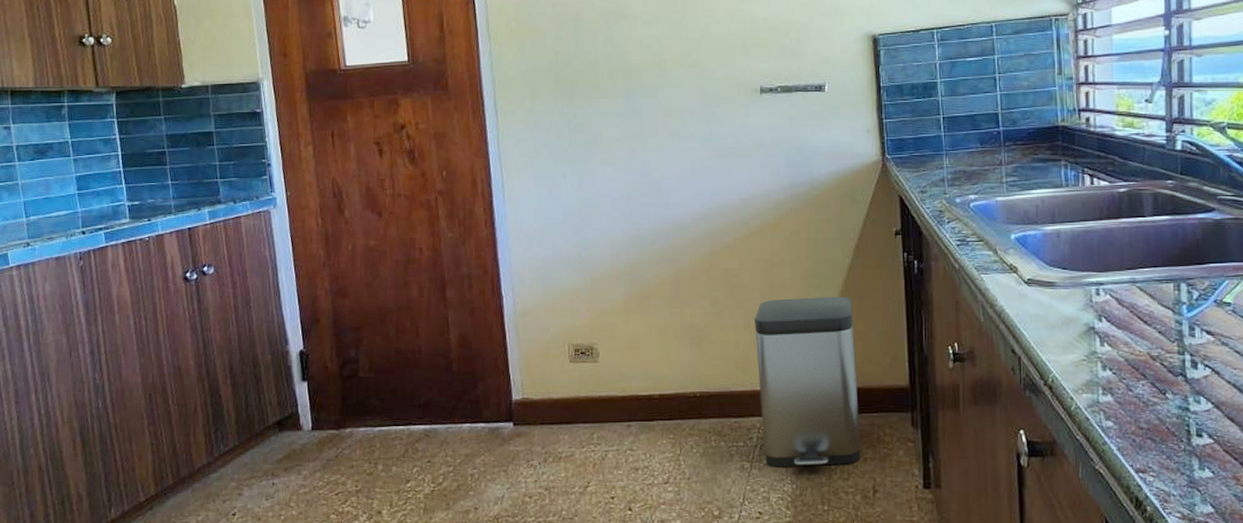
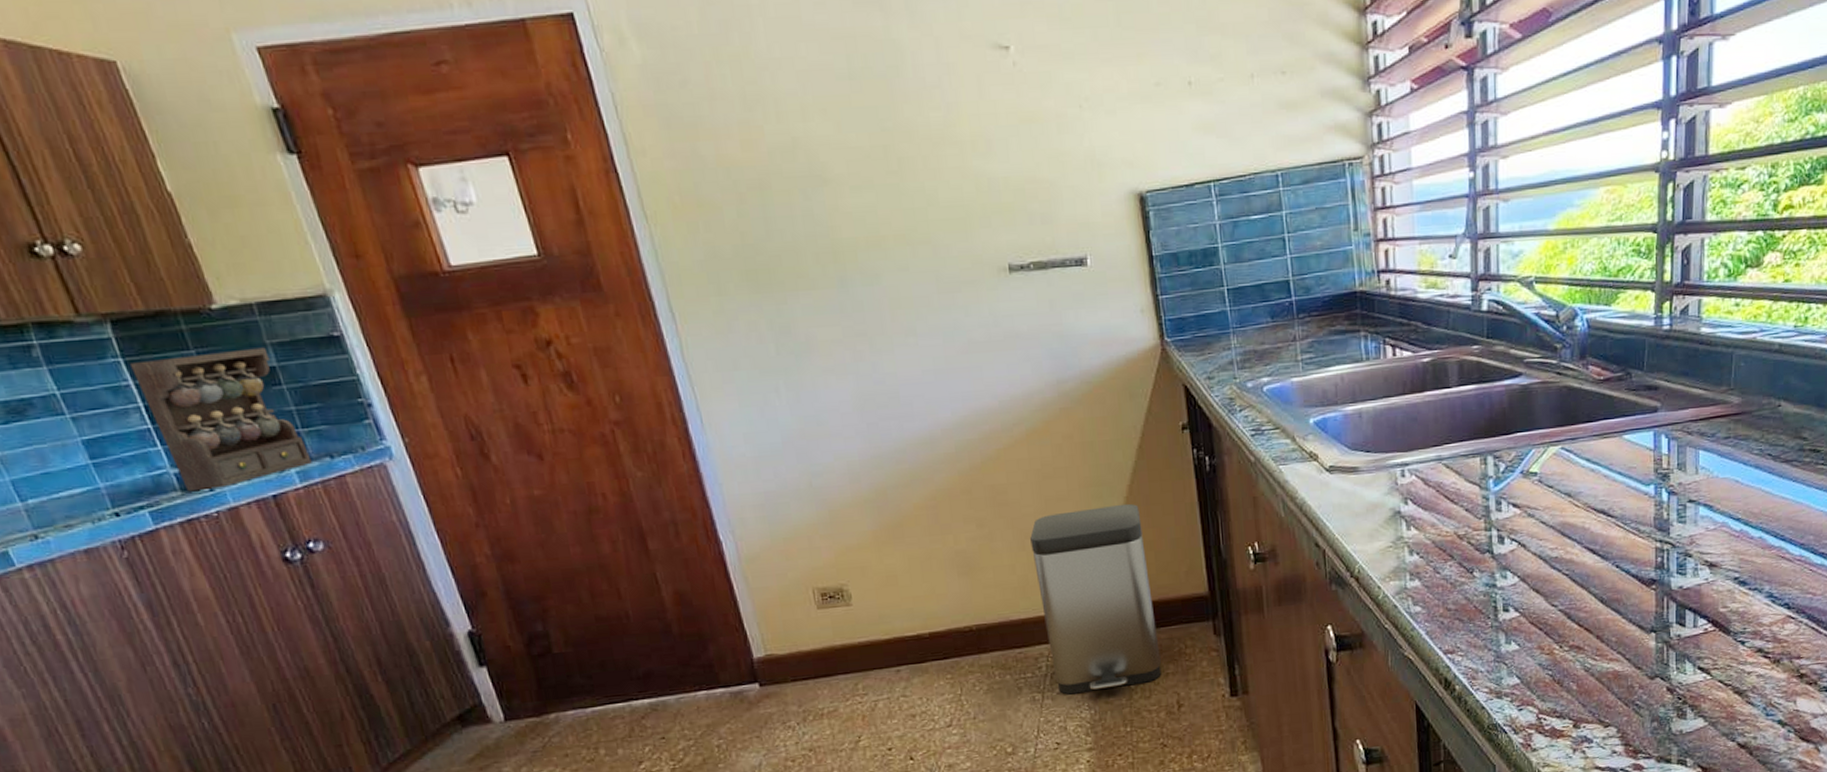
spice rack: none [120,117,221,220] -> present [130,347,312,492]

